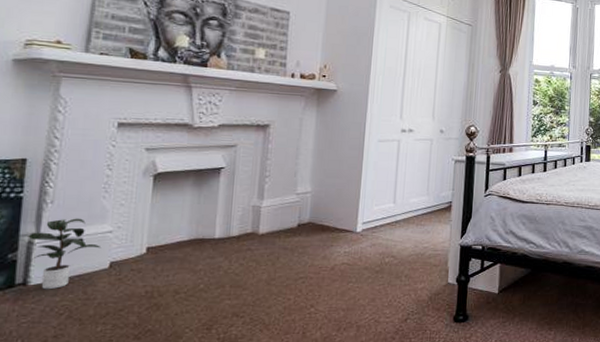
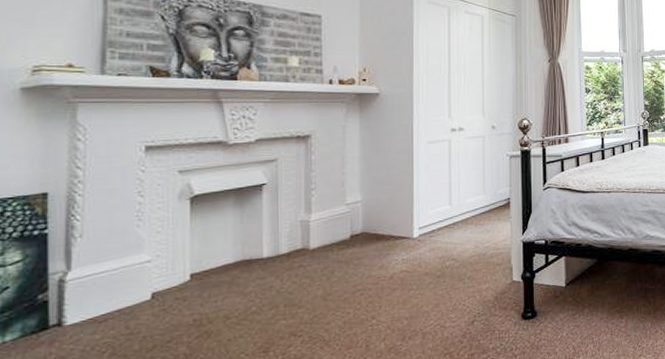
potted plant: present [26,218,102,290] -> none [56,250,141,329]

